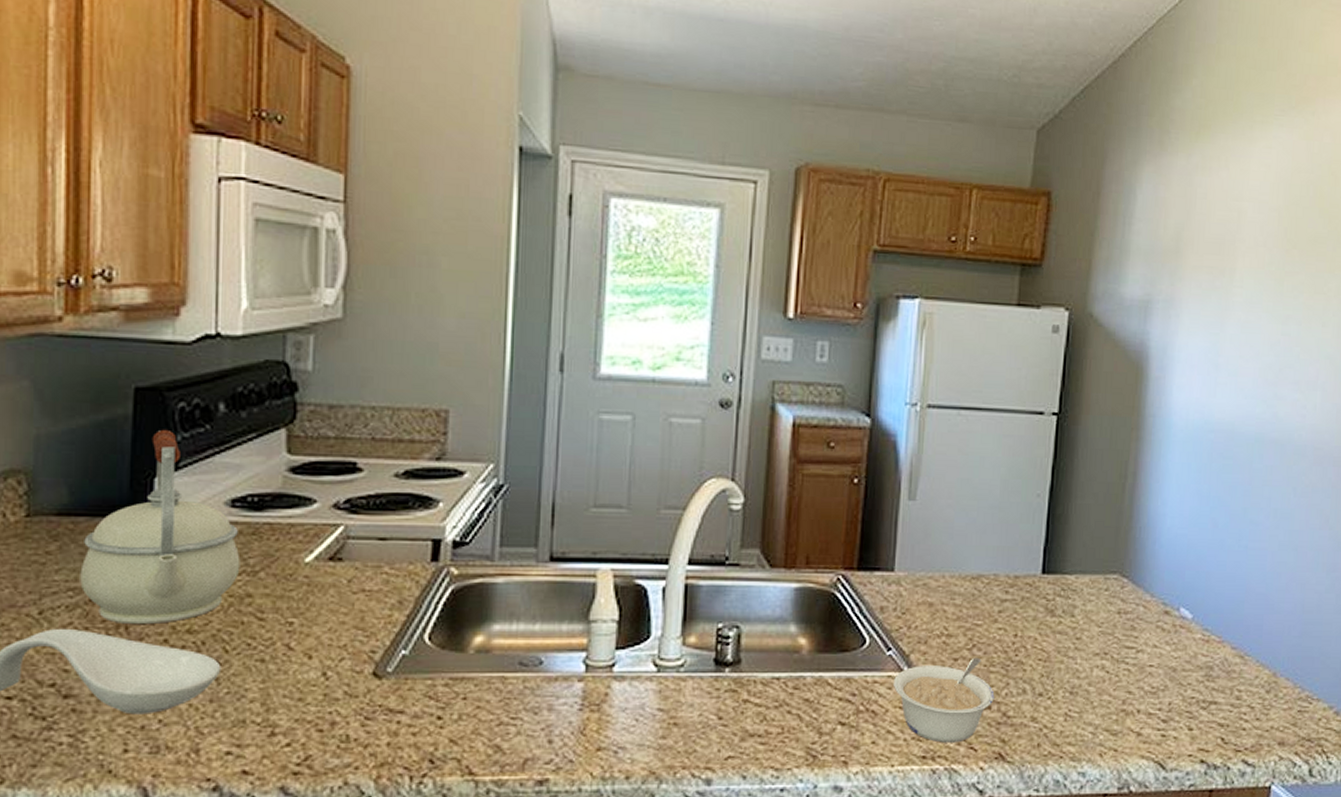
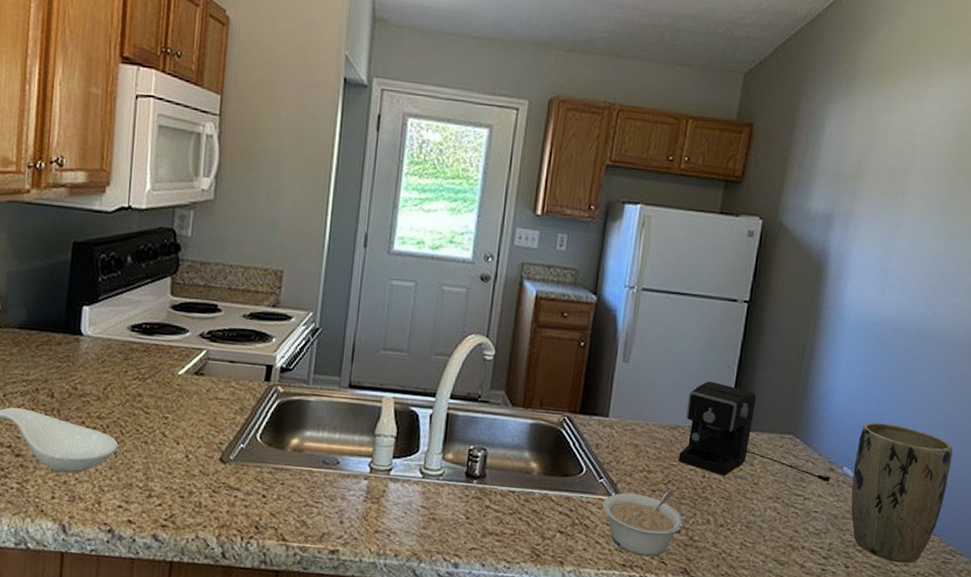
kettle: present [80,429,241,625] -> none [30,272,136,410]
coffee maker: none [984,515,1166,633] -> present [678,381,831,482]
plant pot: none [1190,551,1302,717] -> present [851,422,953,563]

